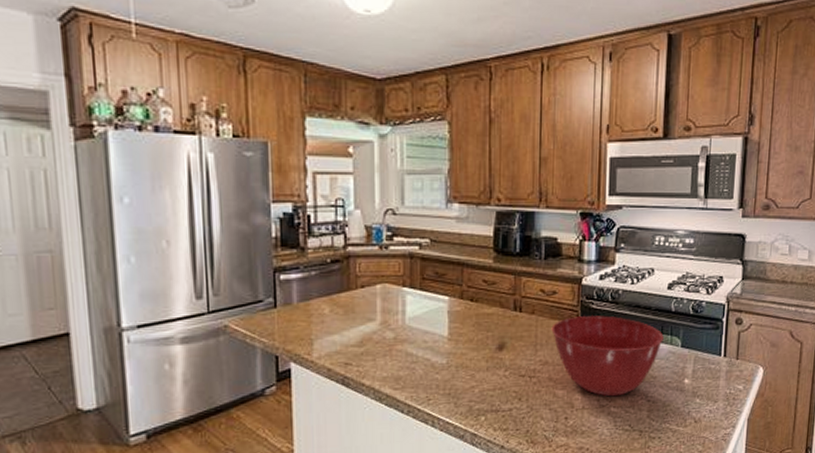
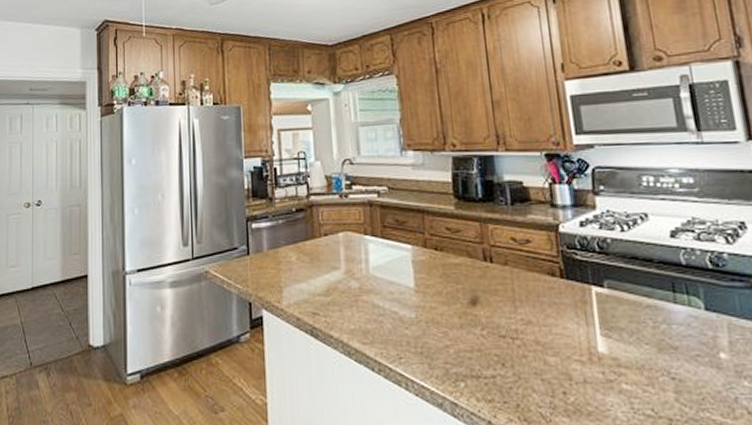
mixing bowl: present [551,316,664,397] -> none [530,268,678,370]

